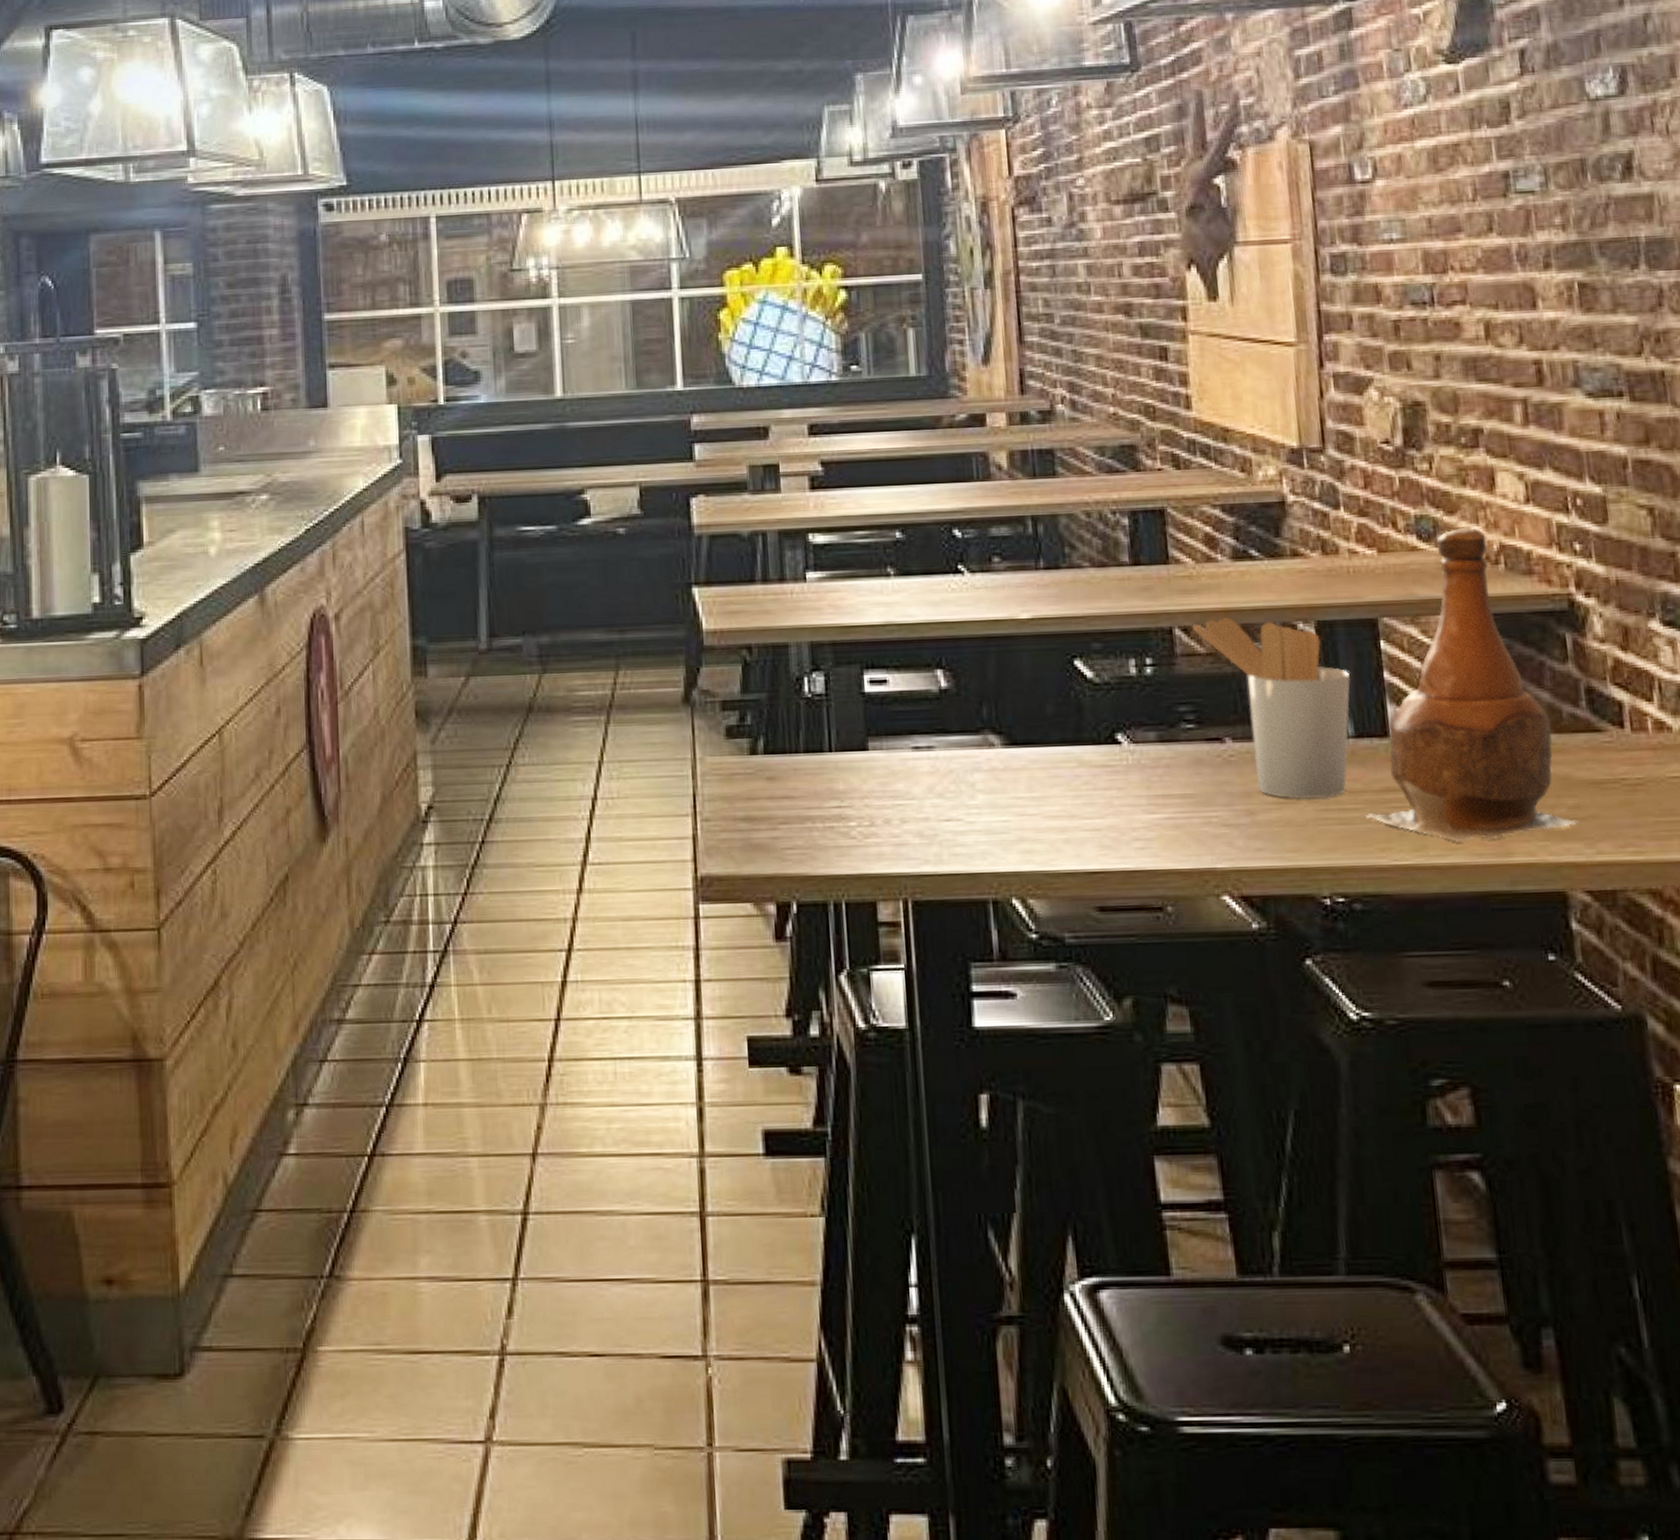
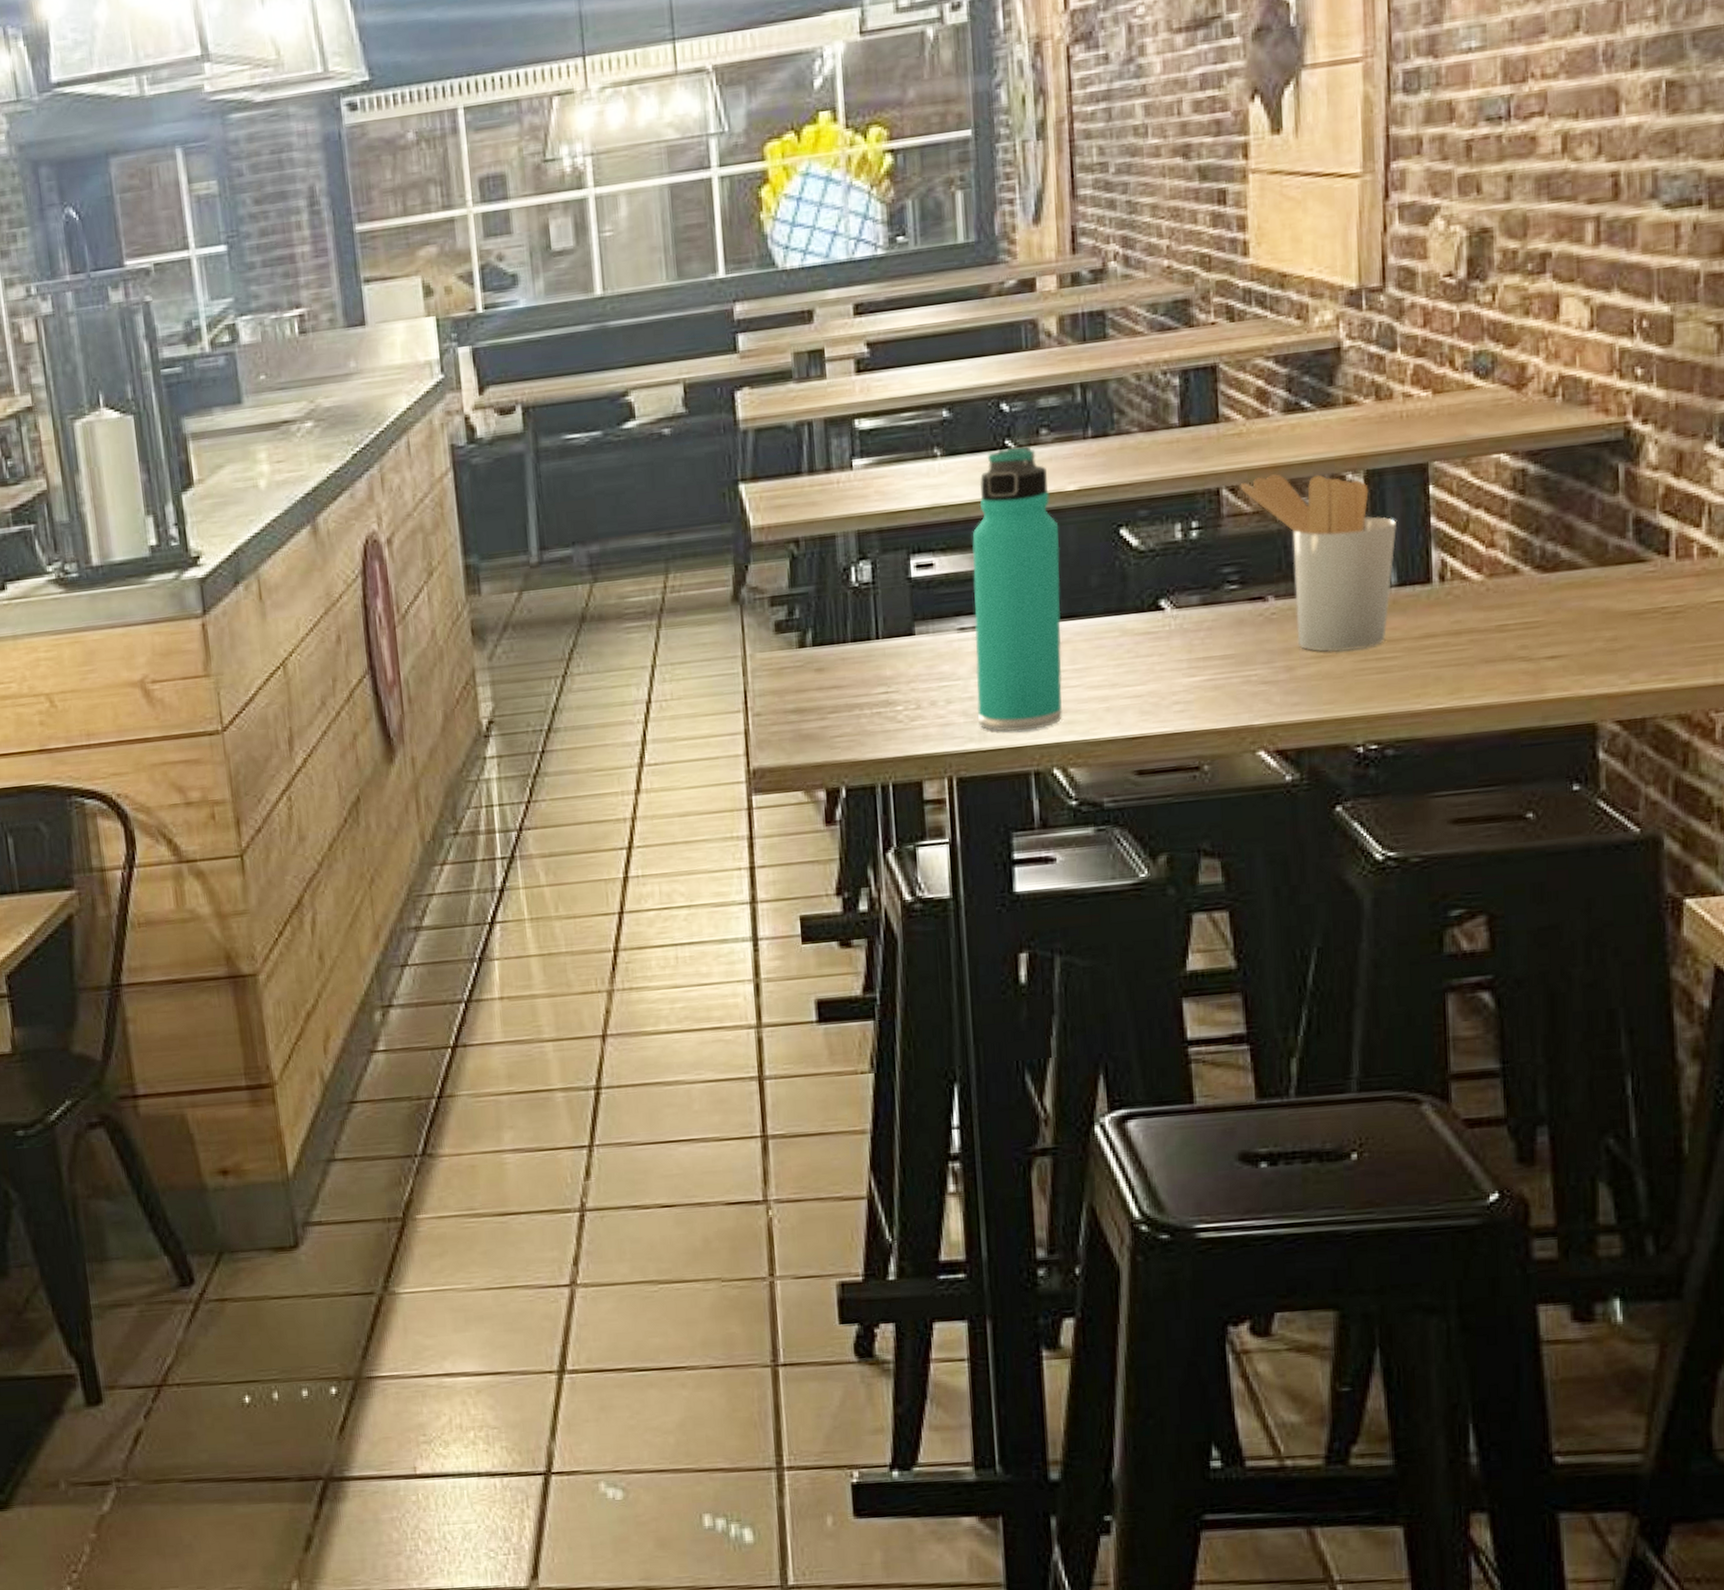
thermos bottle: none [926,571,1021,857] -> present [972,445,1063,731]
bottle: present [1365,527,1582,842] -> none [1403,359,1618,682]

